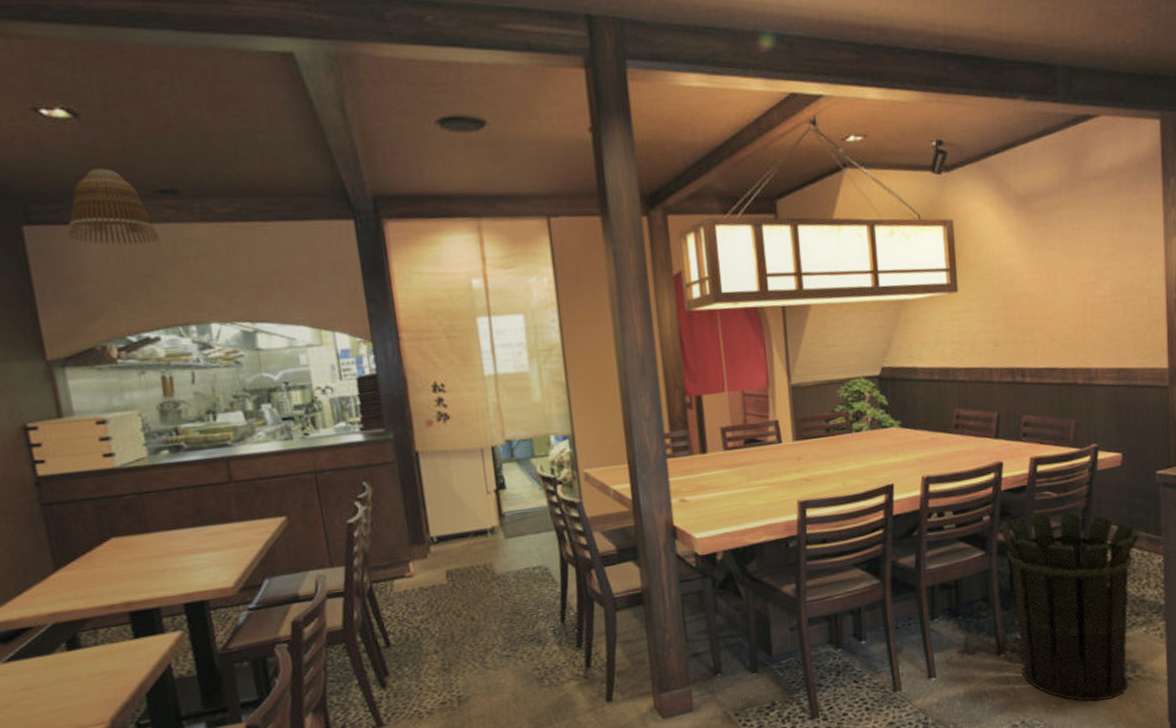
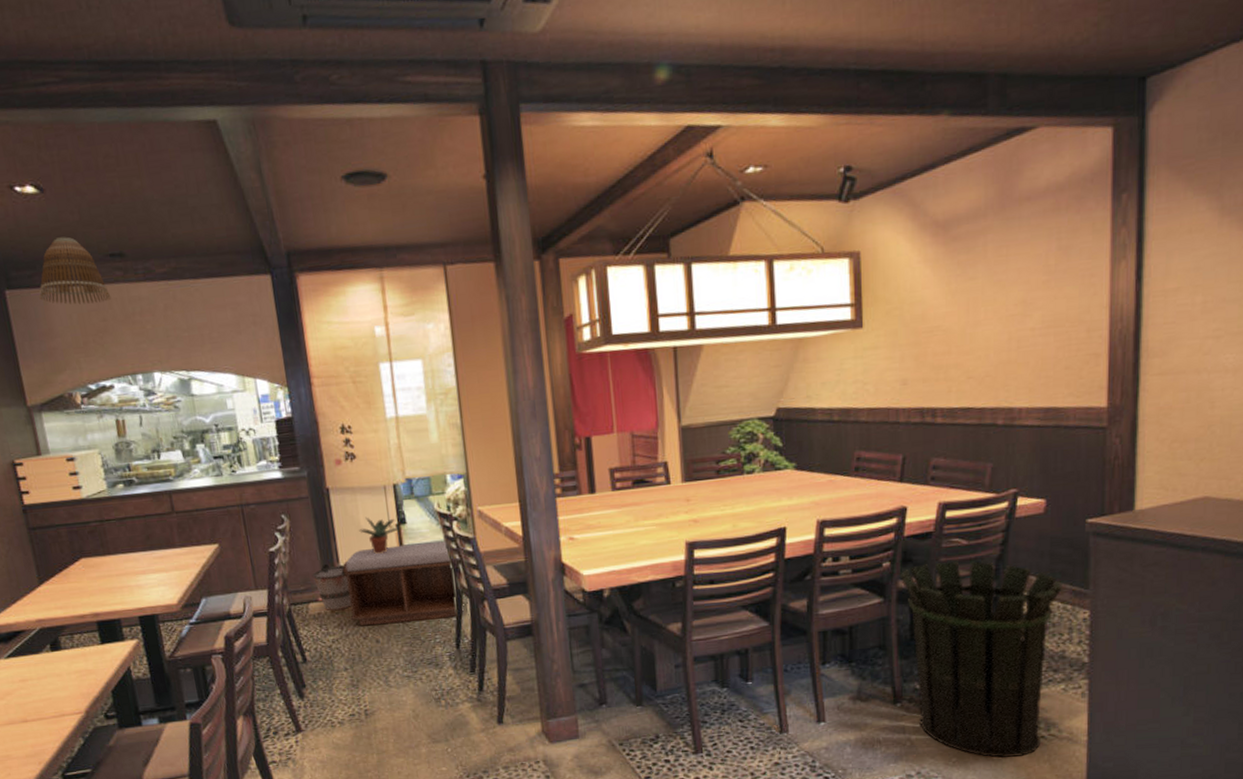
bucket: none [397,534,443,588] -> present [312,563,351,611]
bench: none [434,507,571,603] -> present [343,541,466,626]
potted plant: none [453,482,499,523] -> present [359,517,400,554]

